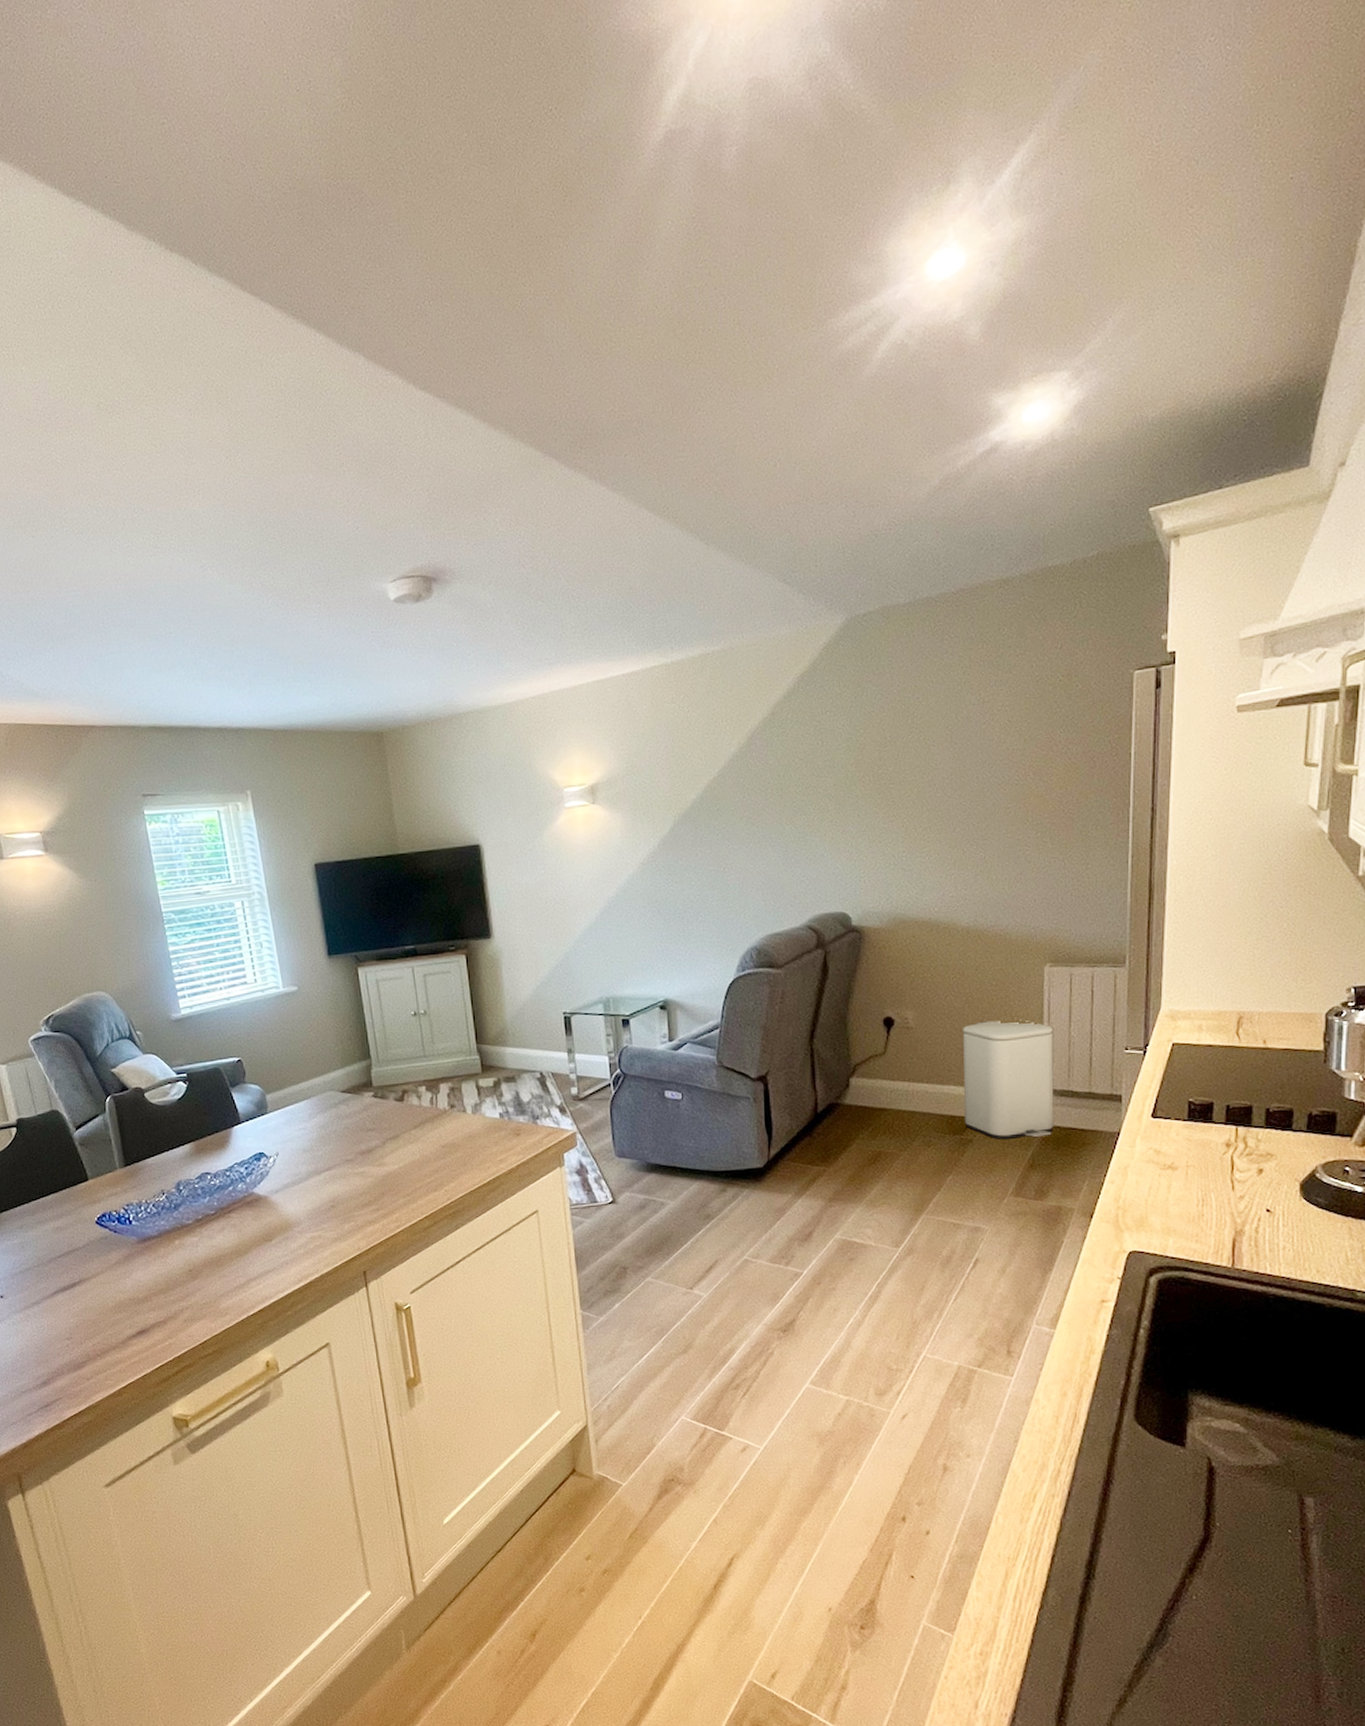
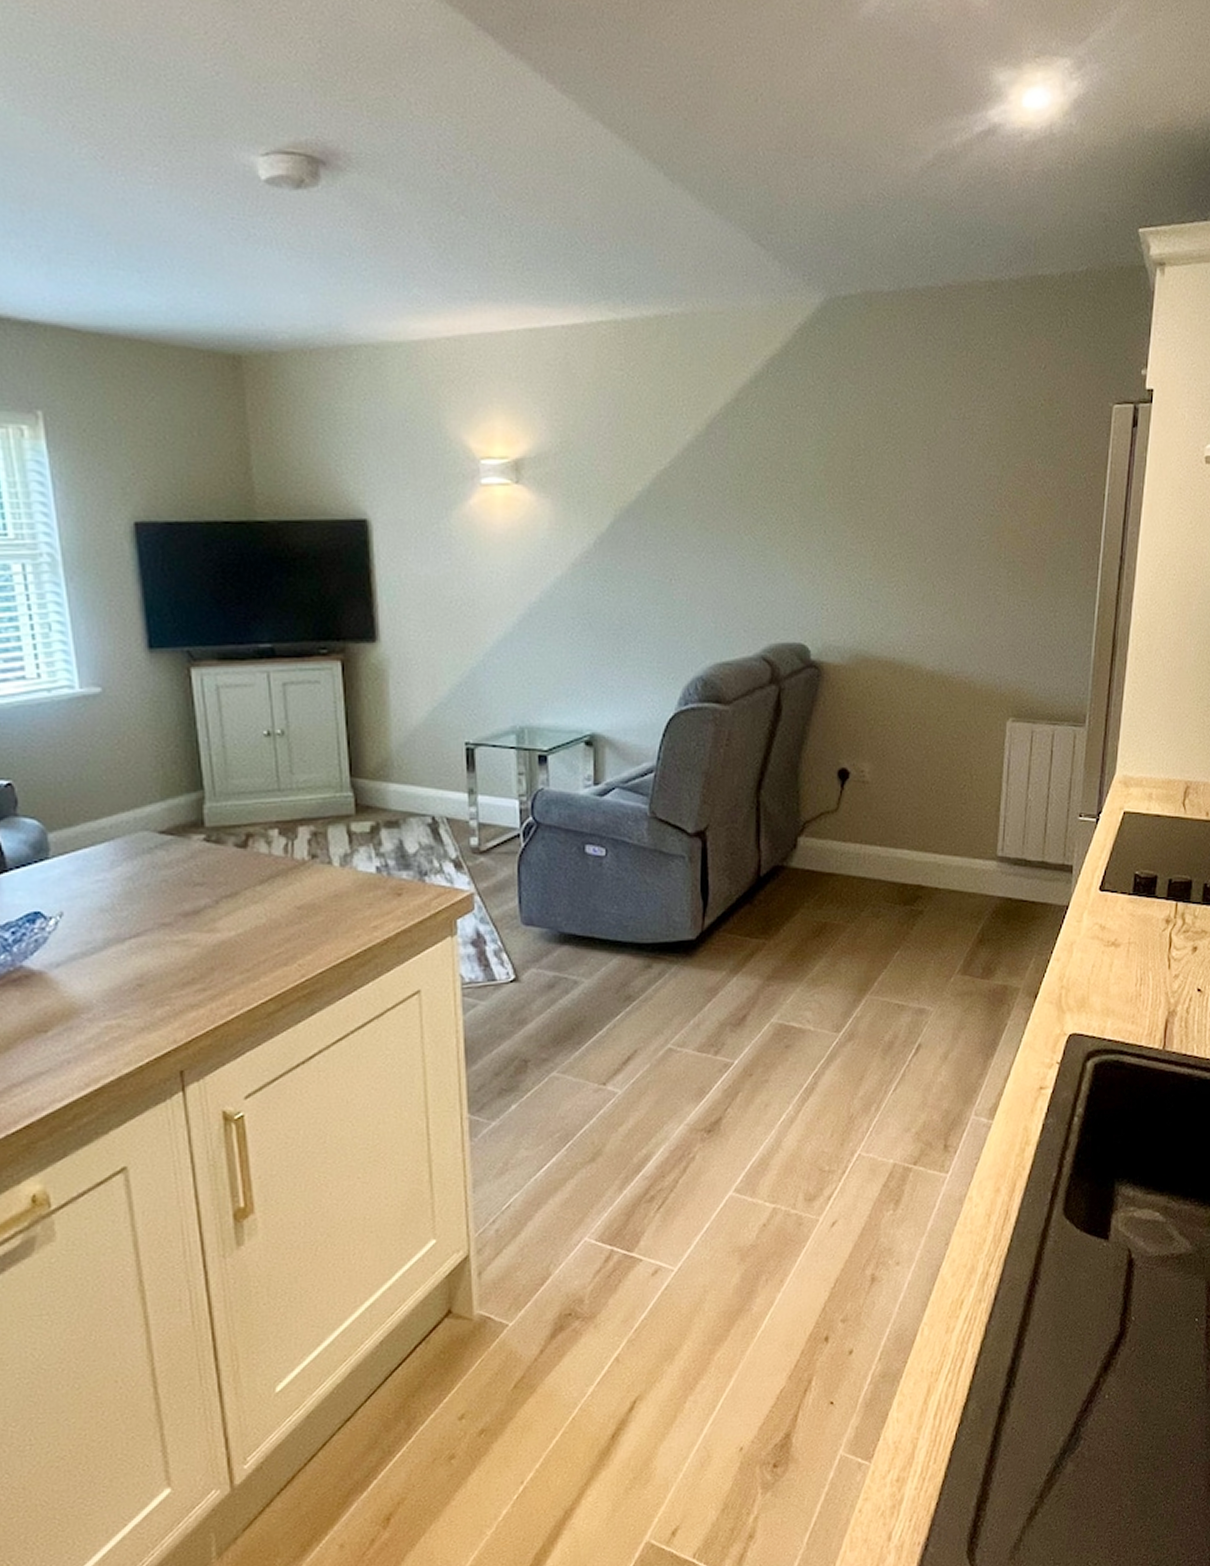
pedal bin: present [963,1020,1054,1139] -> none [916,779,1012,911]

